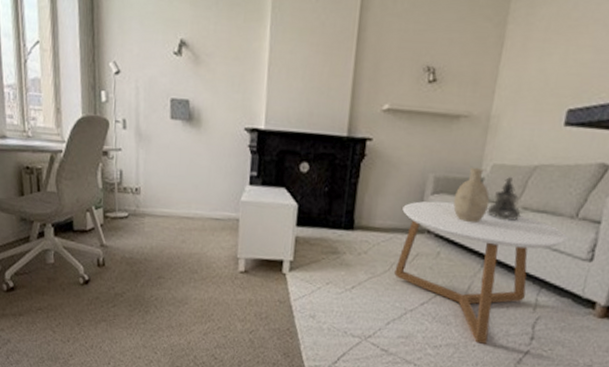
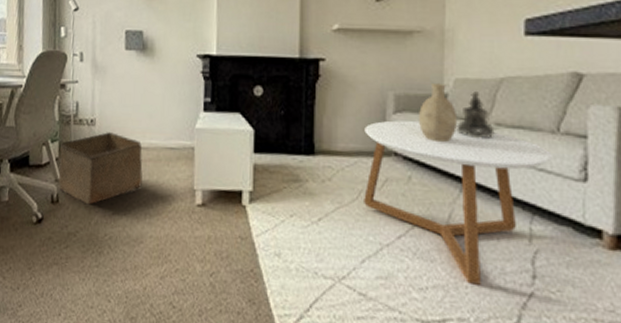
storage bin: none [104,201,188,269] -> present [58,132,143,205]

